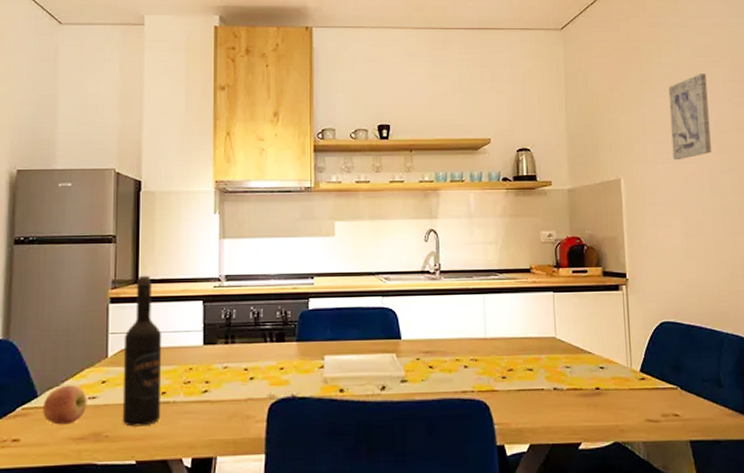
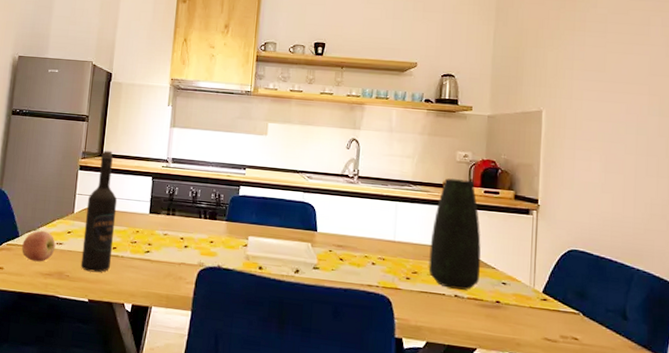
vase: none [523,261,577,382] -> present [428,178,481,290]
wall art: present [668,74,712,160] -> none [599,17,644,99]

